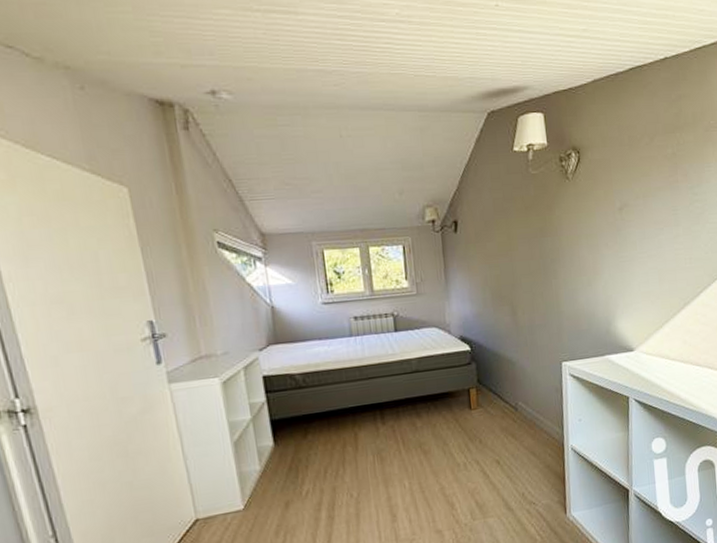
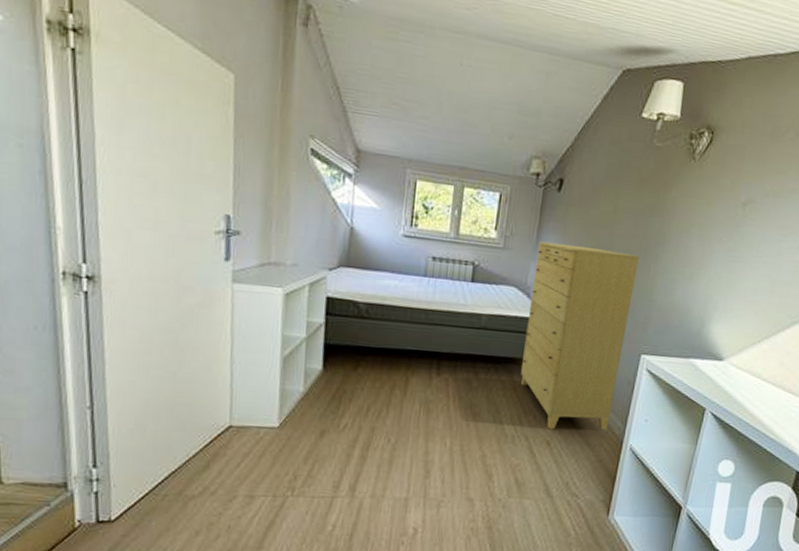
dresser: none [447,274,548,449] -> present [520,241,640,431]

